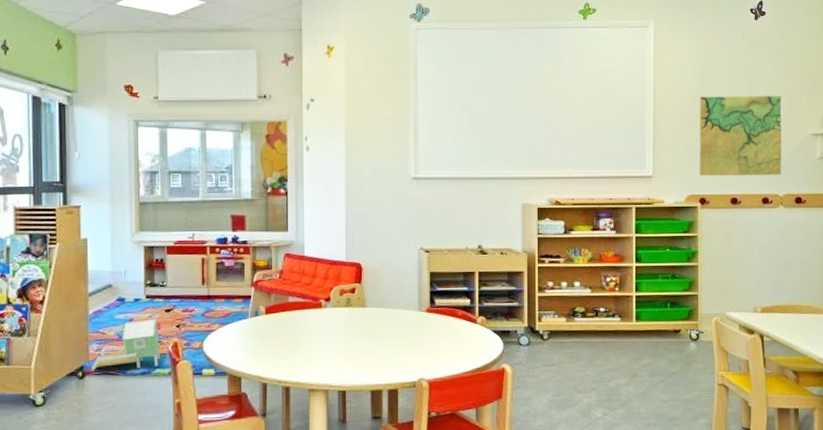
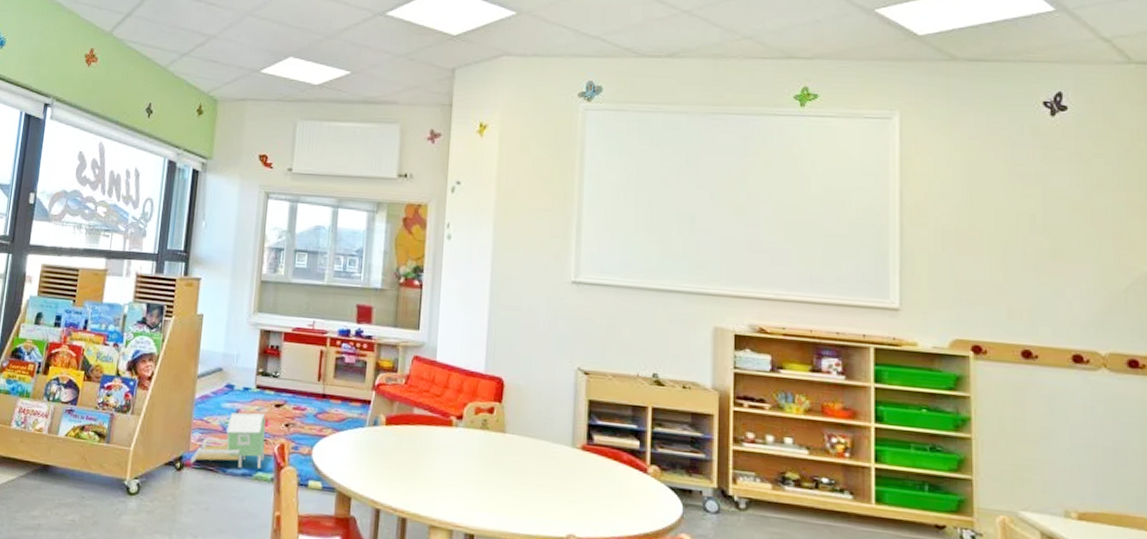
map: present [699,96,782,176] -> none [970,209,1103,325]

